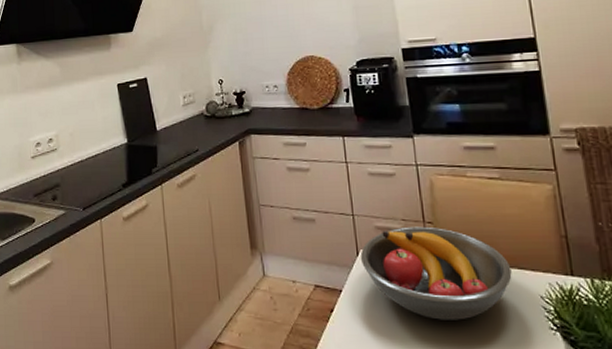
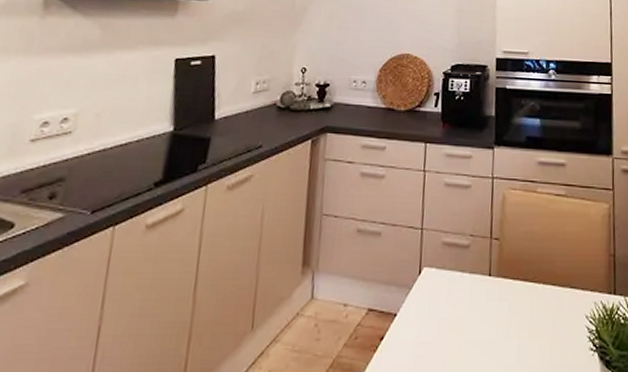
fruit bowl: present [360,226,512,320] -> none [421,243,564,345]

